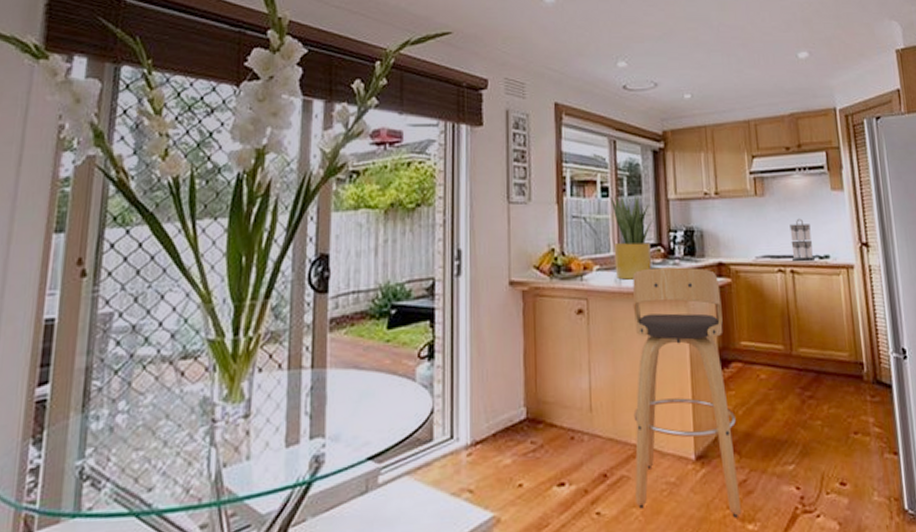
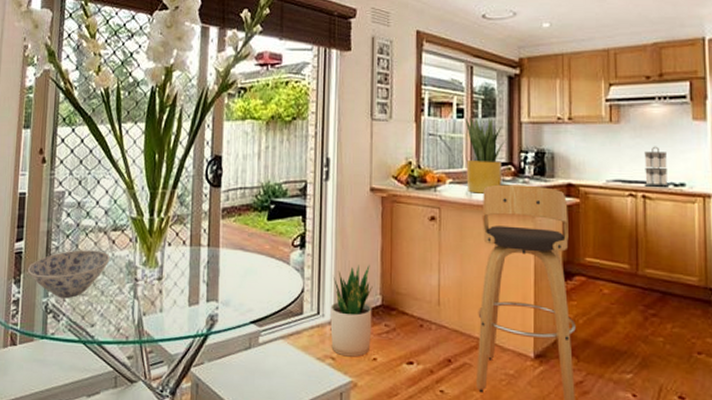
bowl: none [53,387,177,458] -> present [27,250,110,299]
planter: none [466,371,516,487] -> present [330,264,373,357]

